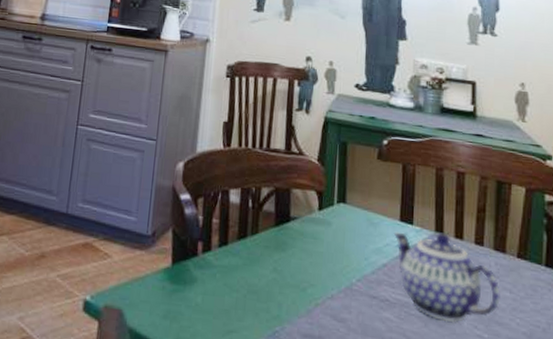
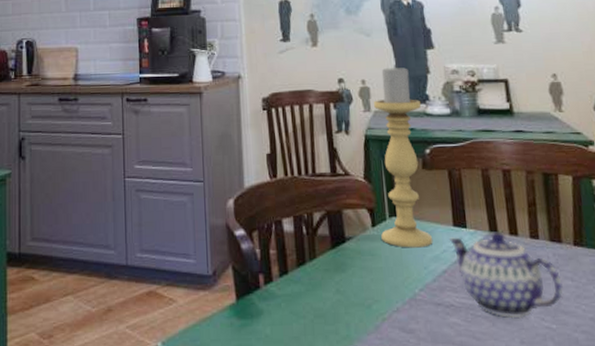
candle holder: none [326,50,386,238] -> present [373,64,433,248]

